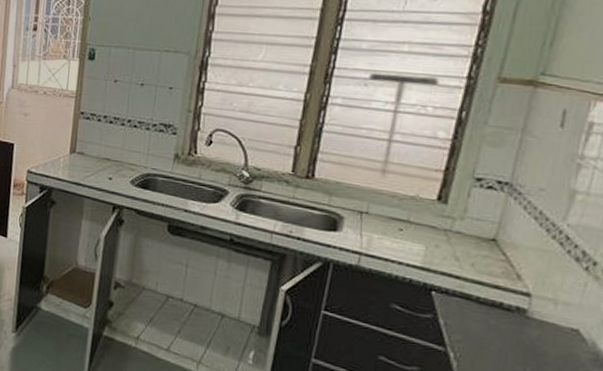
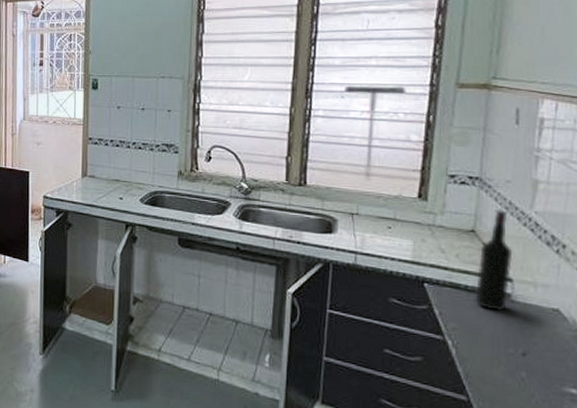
wine bottle: none [485,218,537,327] -> present [475,208,513,311]

